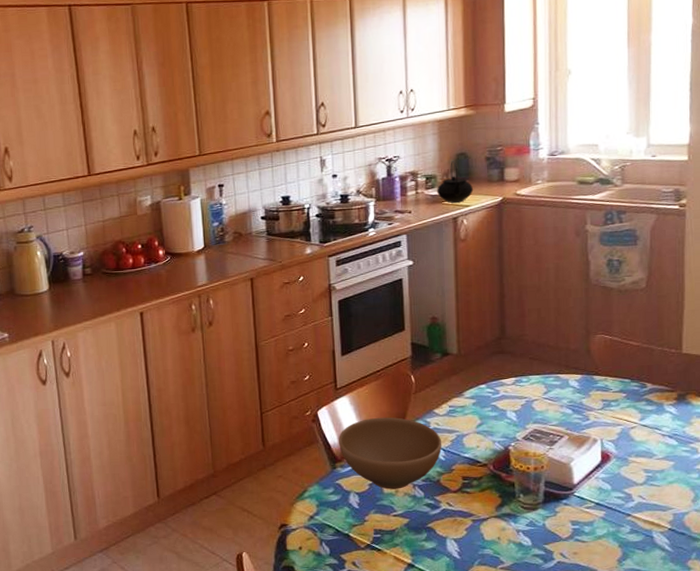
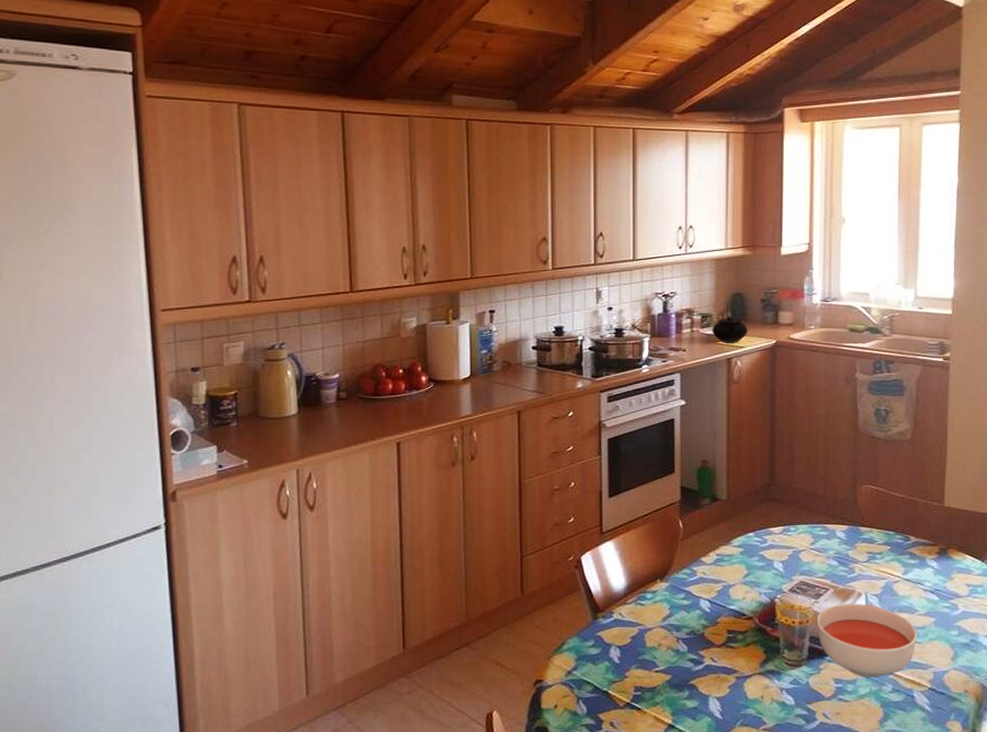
bowl: present [339,417,442,490] -> none [602,564,708,643]
bowl: none [551,449,656,519] -> present [816,604,918,678]

